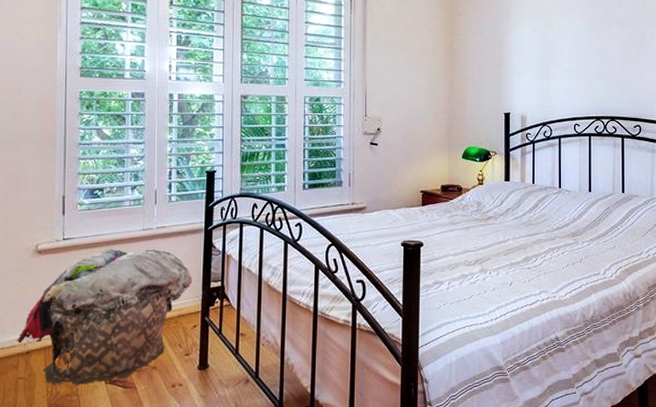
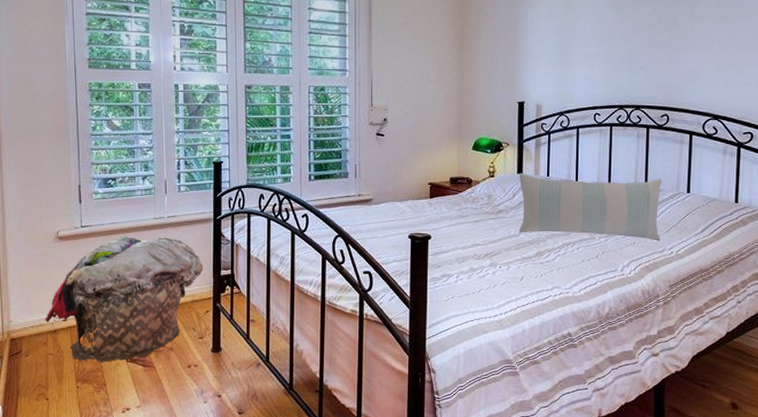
pillow: none [506,181,638,245] -> present [518,173,662,242]

